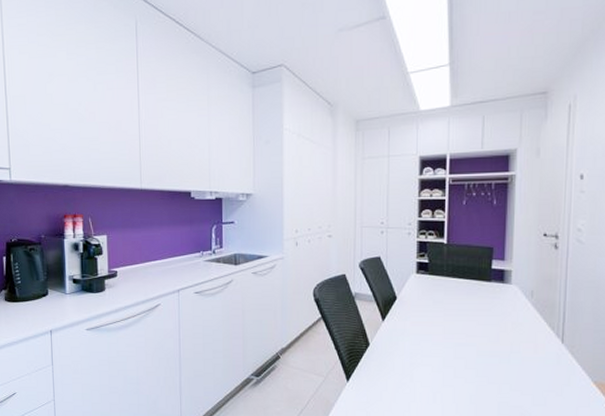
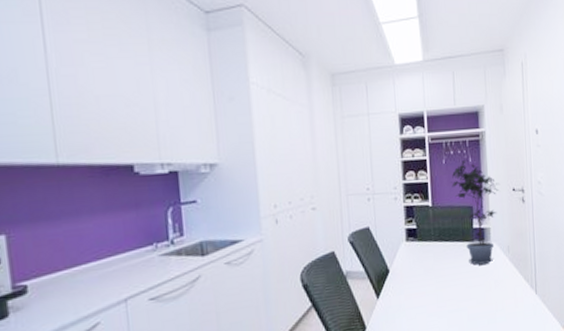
potted plant: none [471,203,527,305] -> present [451,160,500,265]

